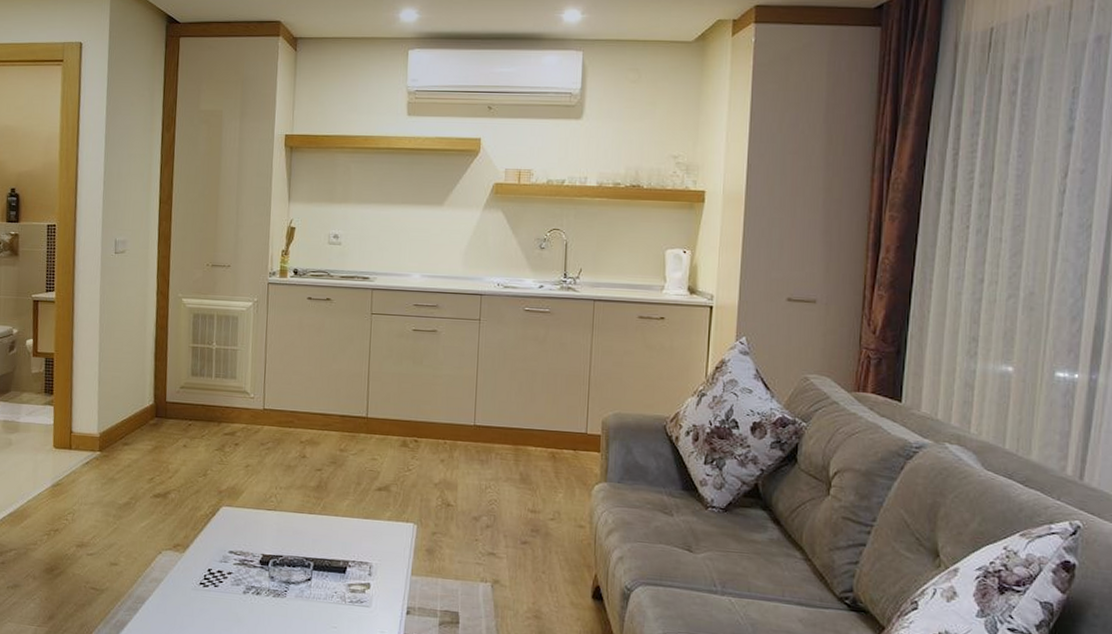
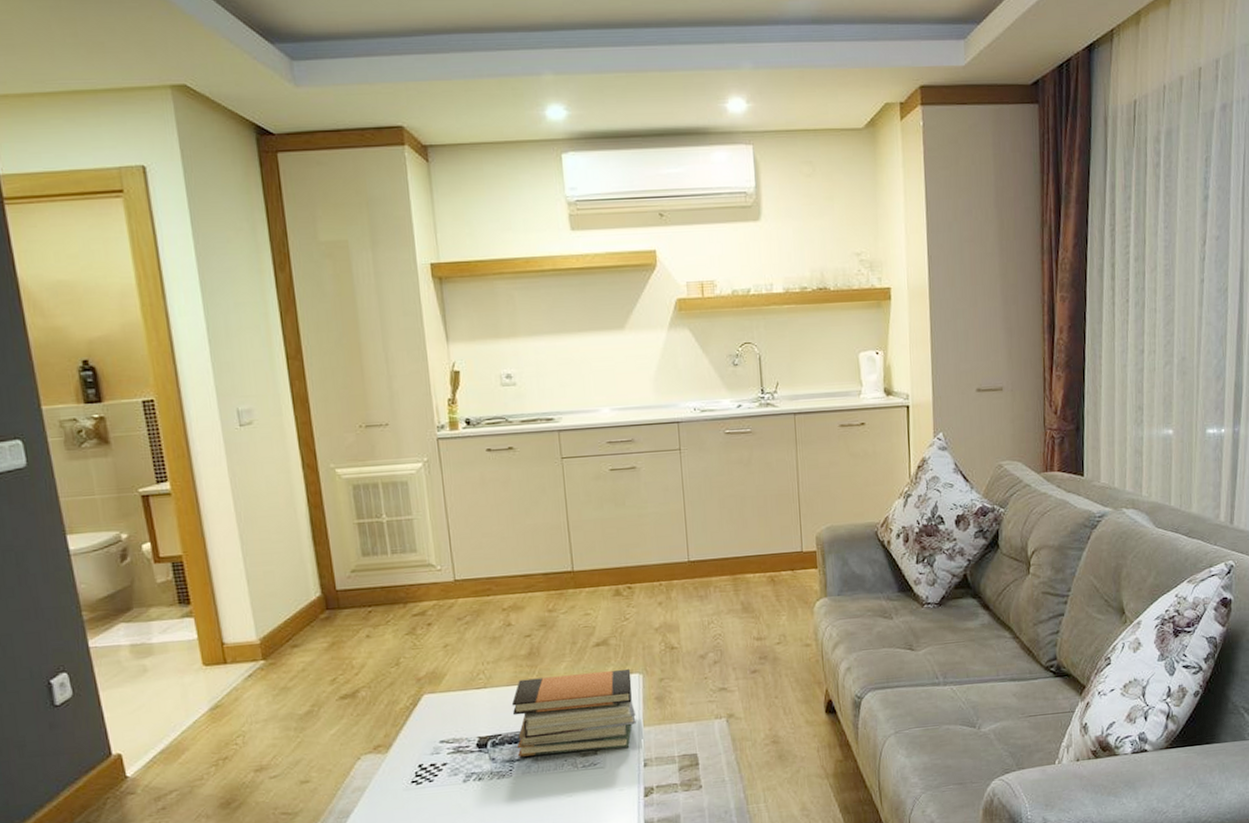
book stack: none [293,509,407,592] -> present [511,669,636,757]

